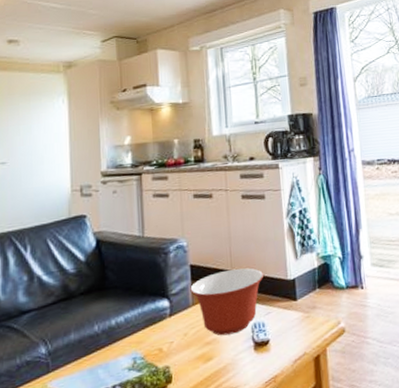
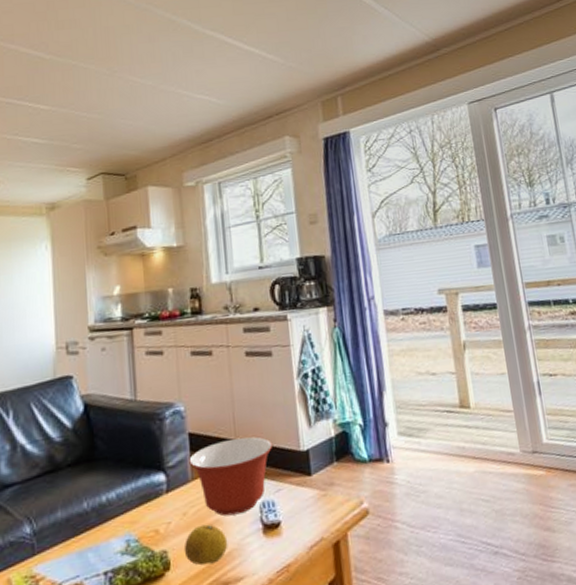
fruit: none [184,343,223,378] -> present [184,524,228,566]

